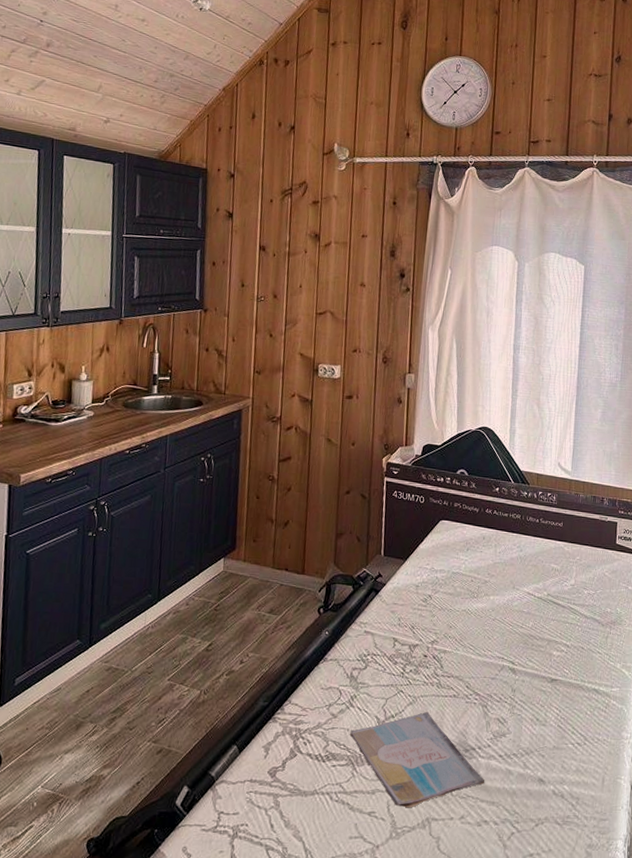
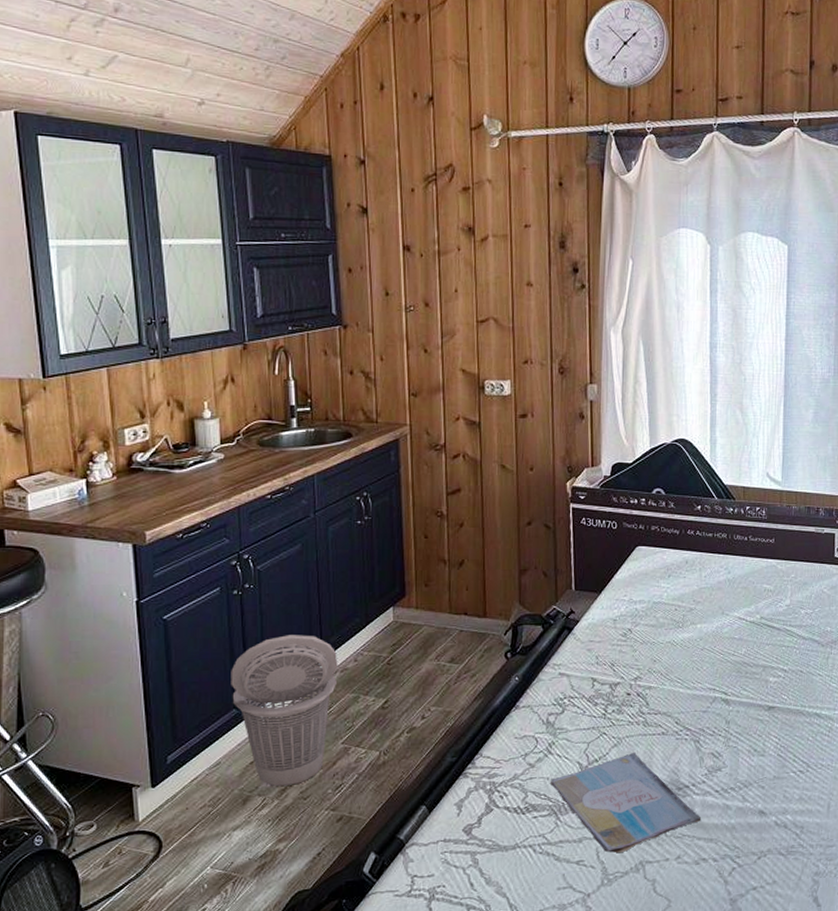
laundry basket: none [77,576,172,716] -> present [231,635,338,787]

